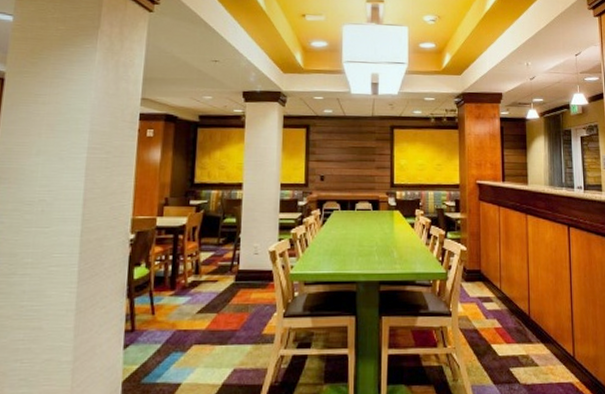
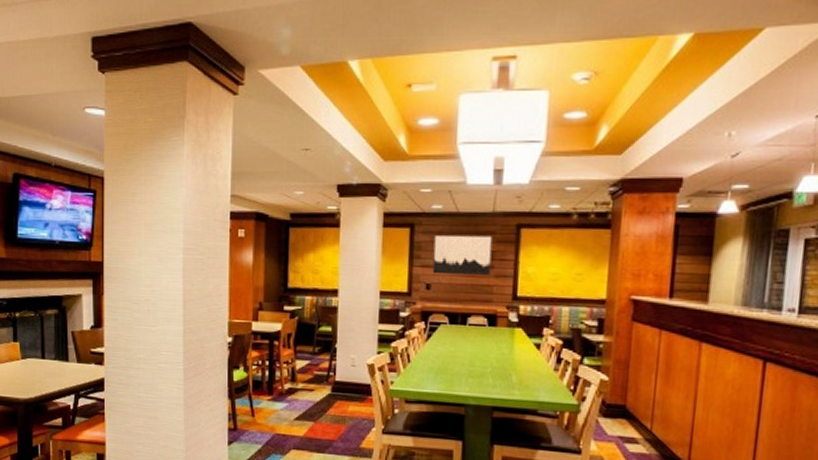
wall art: none [325,134,373,168] -> present [432,234,493,276]

